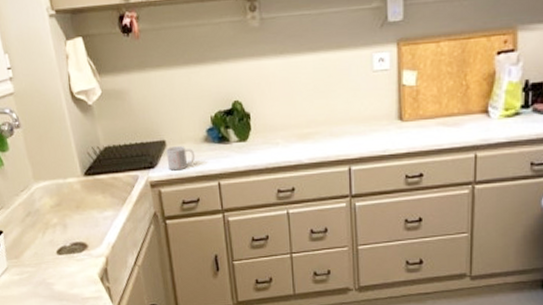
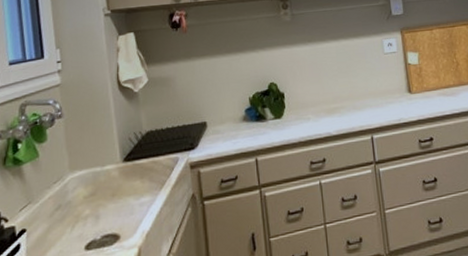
mug: present [166,146,196,171] -> none [207,126,235,151]

